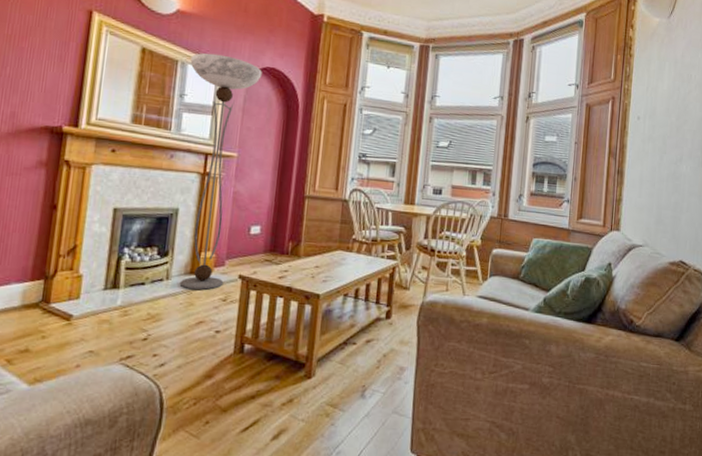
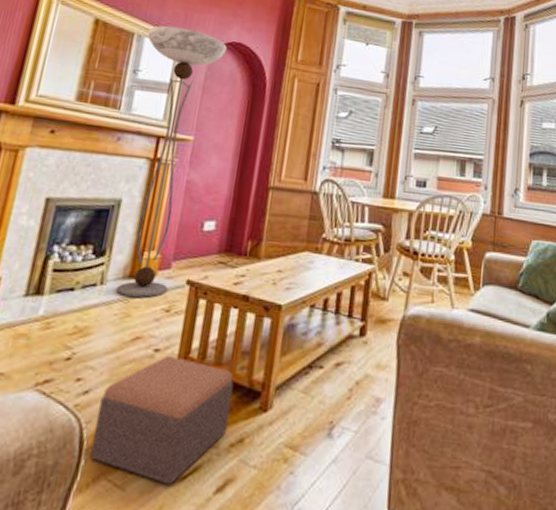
footstool: none [169,335,283,434] -> present [89,355,234,485]

